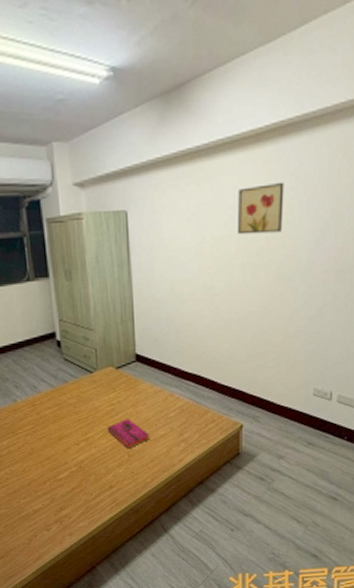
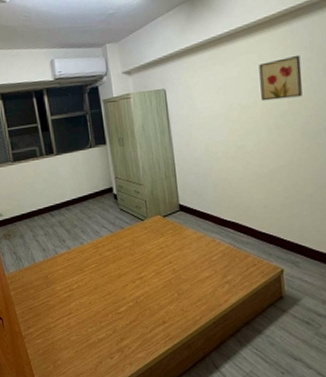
hardback book: present [107,419,149,449] -> none [158,261,196,288]

